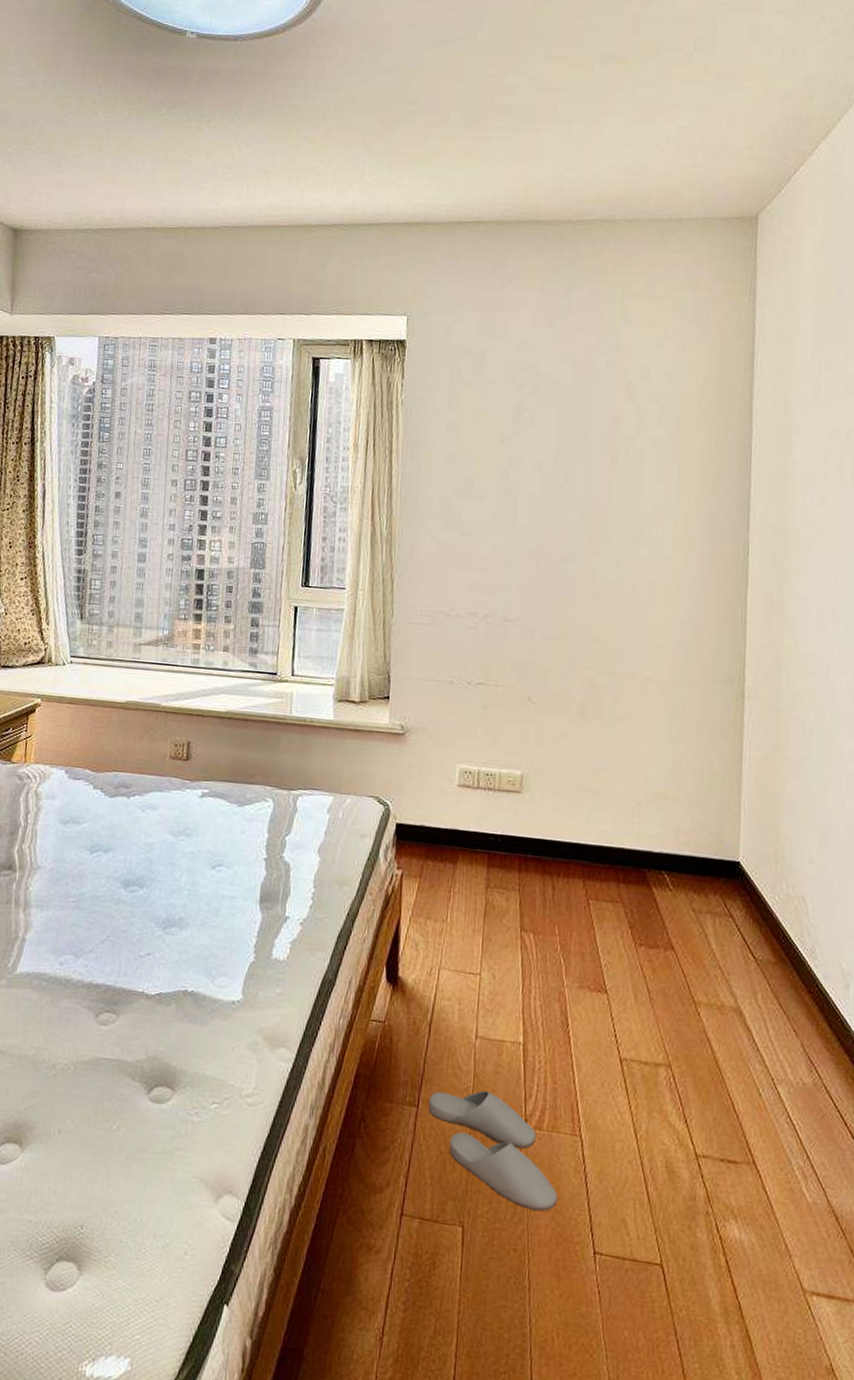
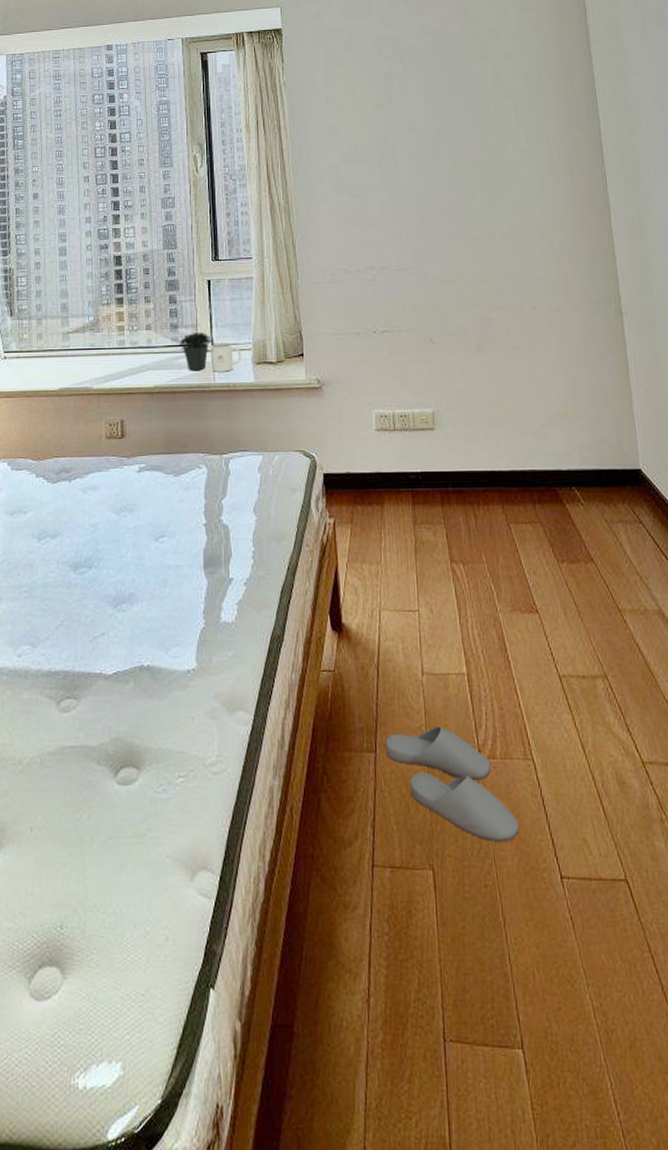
potted plant: none [256,632,298,701] -> present [179,304,213,371]
mug: none [289,674,322,706] -> present [210,343,241,372]

